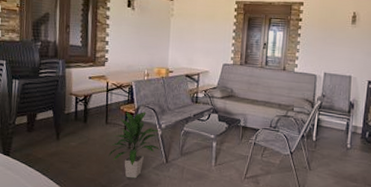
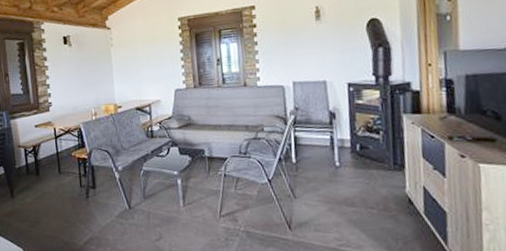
indoor plant: present [108,112,160,179] -> none [66,155,121,231]

